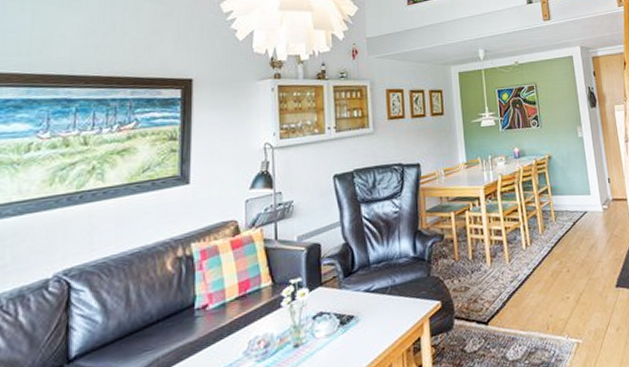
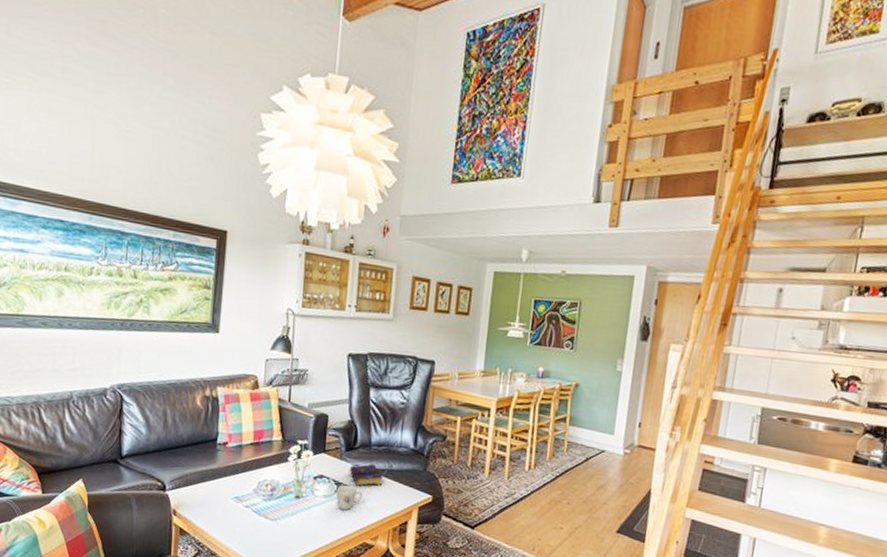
mug: none [339,314,369,346] -> present [336,484,363,511]
book: none [350,284,387,313] -> present [349,464,383,487]

